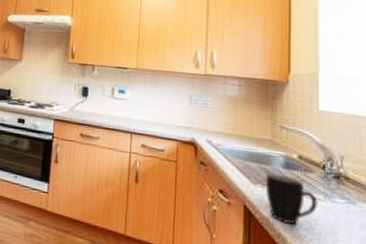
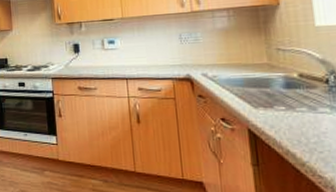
mug: present [266,173,318,225] -> none [267,94,325,140]

